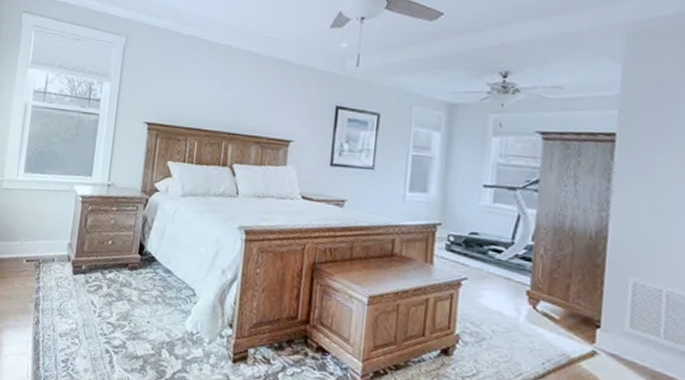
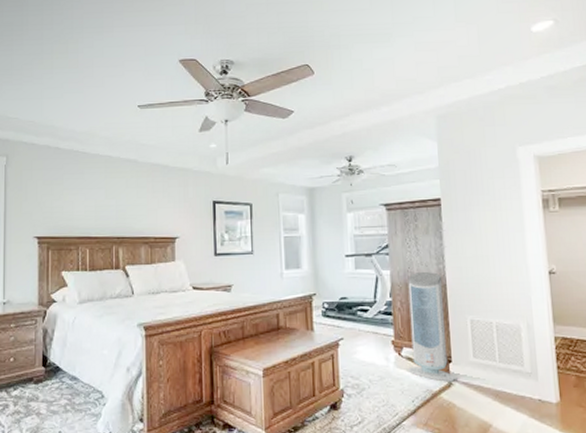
air purifier: none [540,217,605,351] -> present [406,272,457,382]

